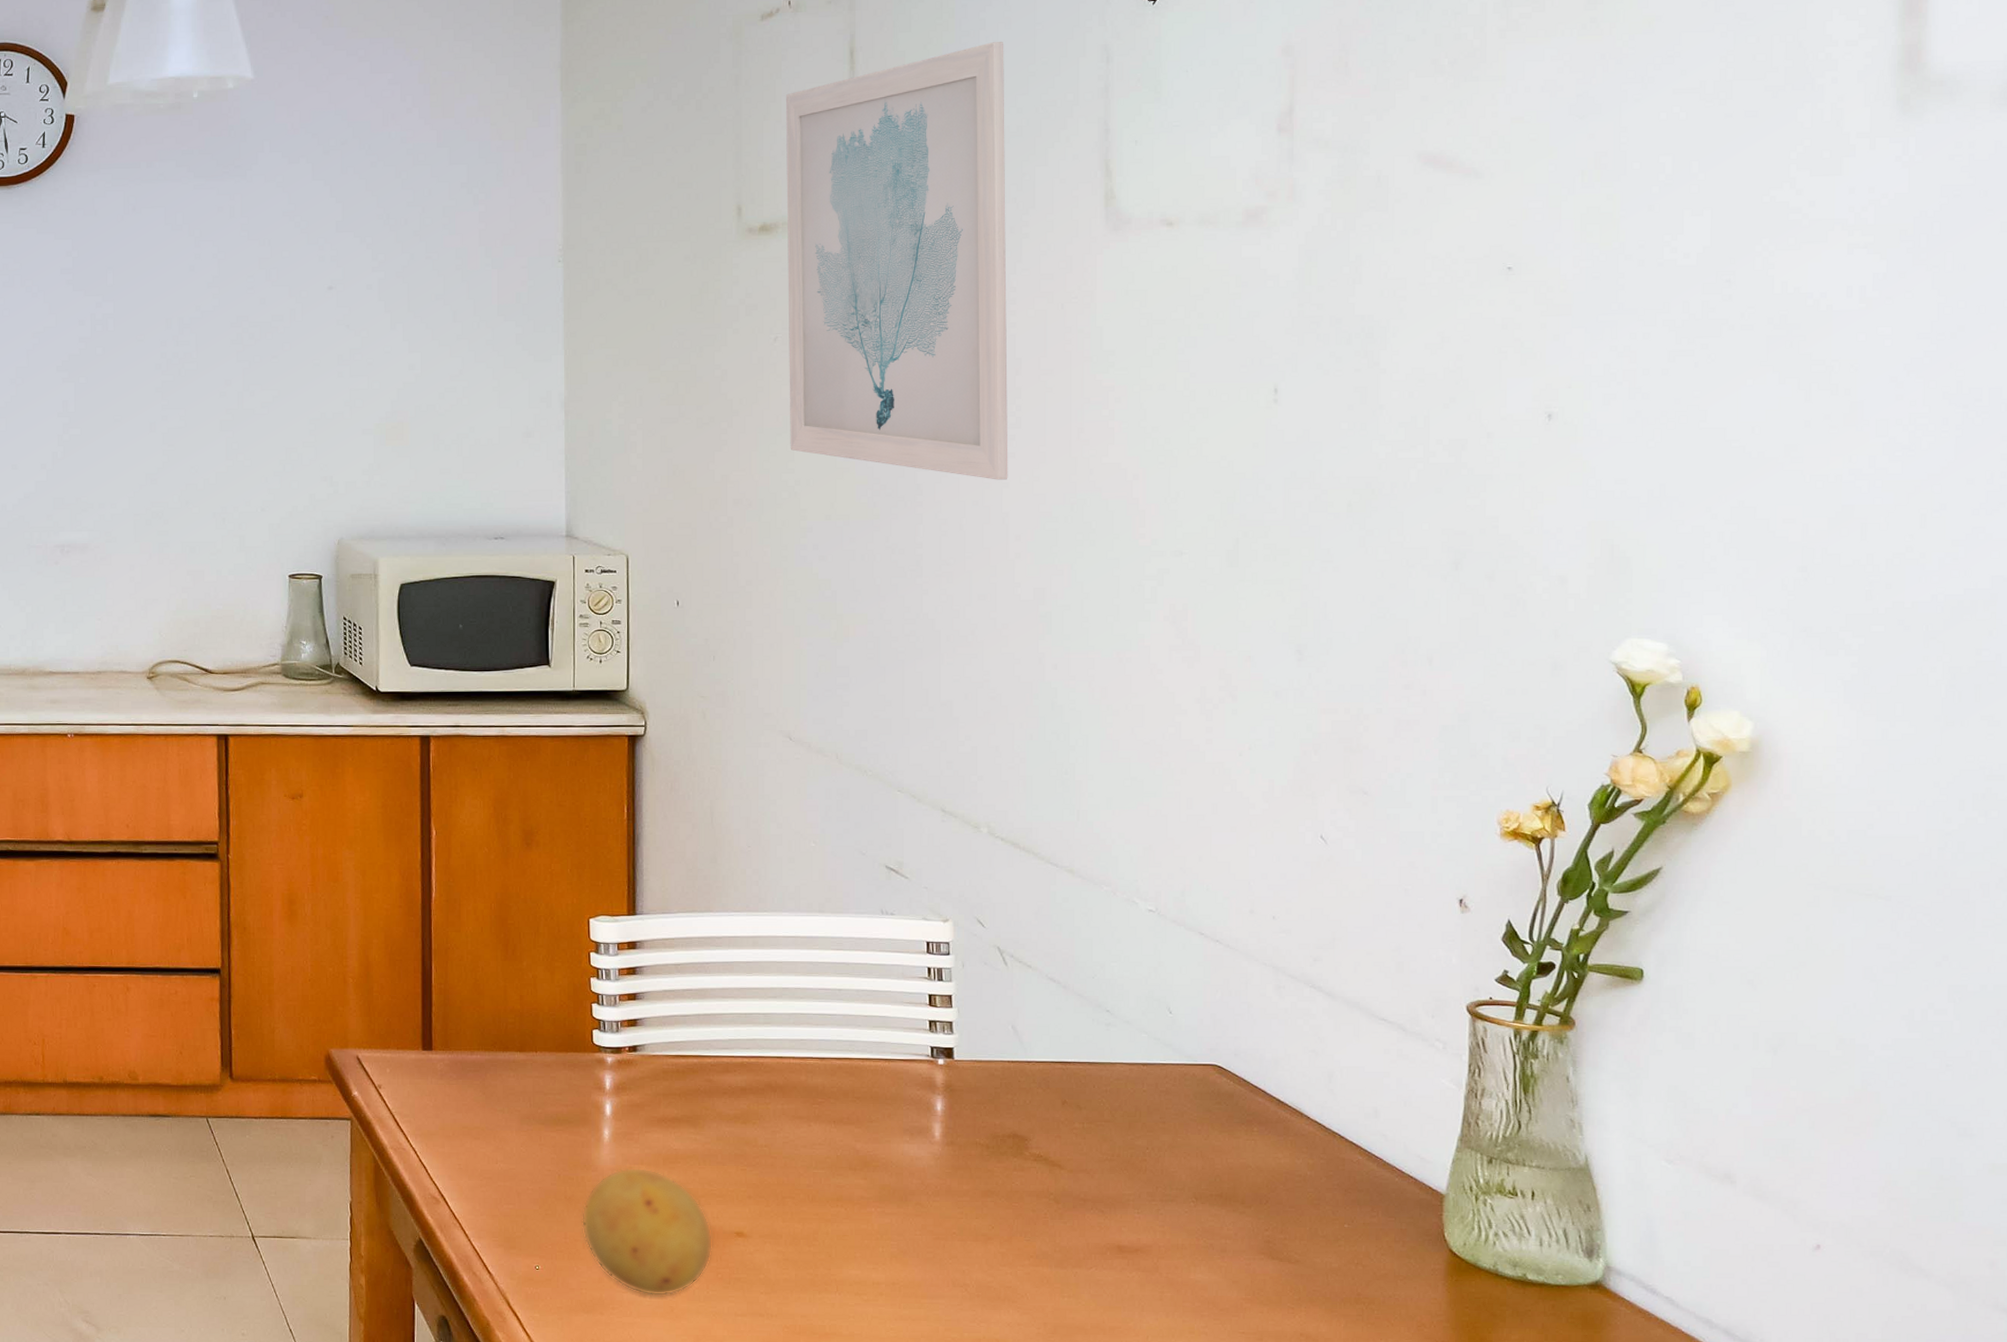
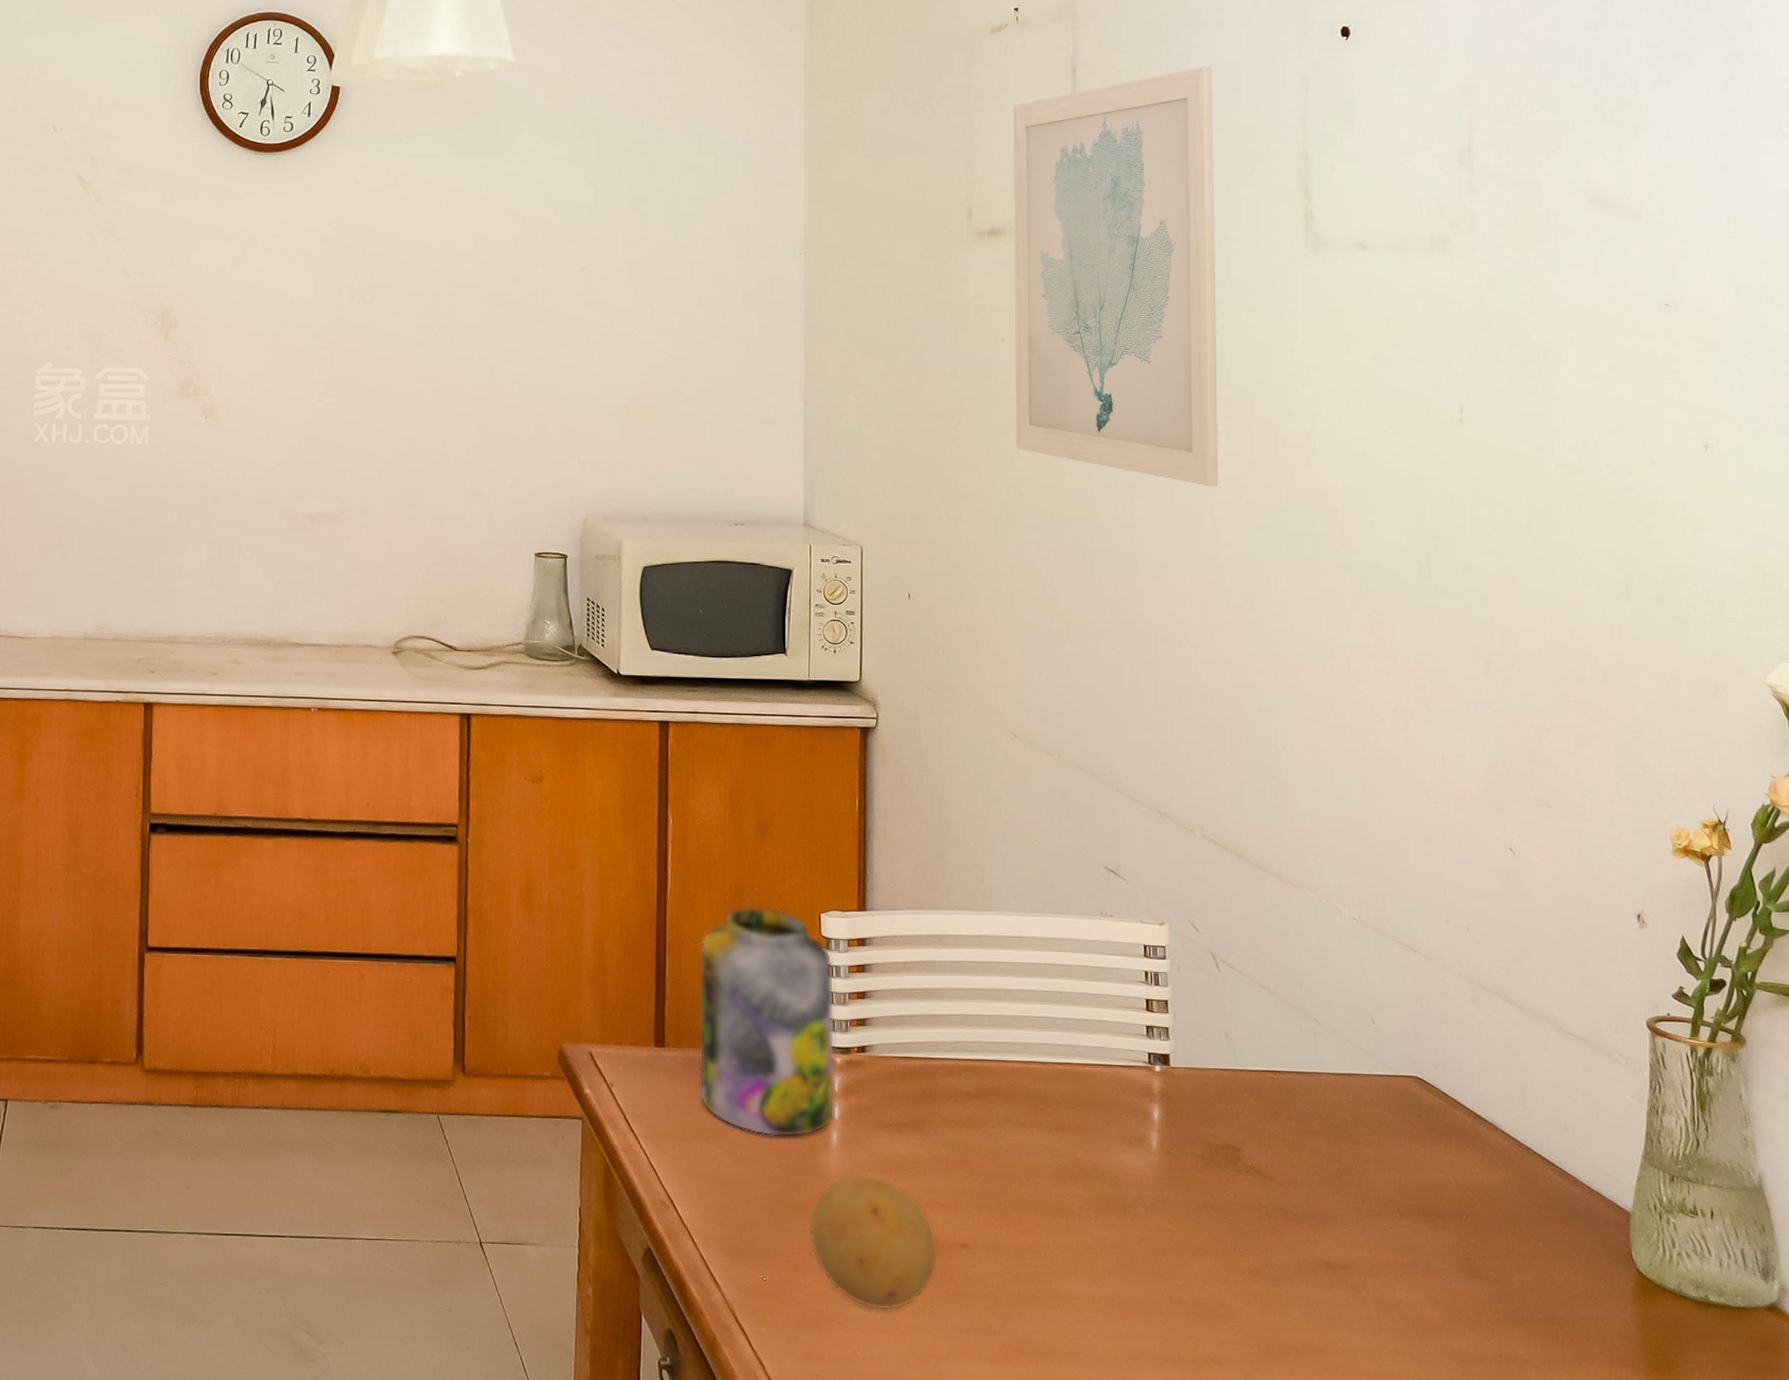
jar: none [466,914,606,1134] -> present [699,907,835,1138]

